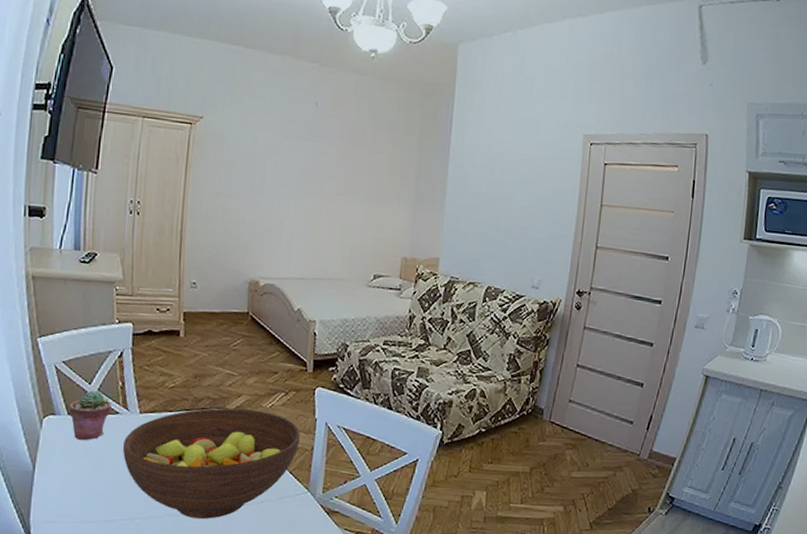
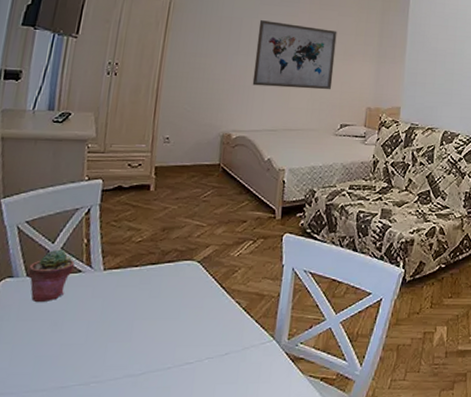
fruit bowl: present [123,408,301,519] -> none [82,260,267,377]
wall art: none [279,157,370,237] -> present [252,20,337,90]

